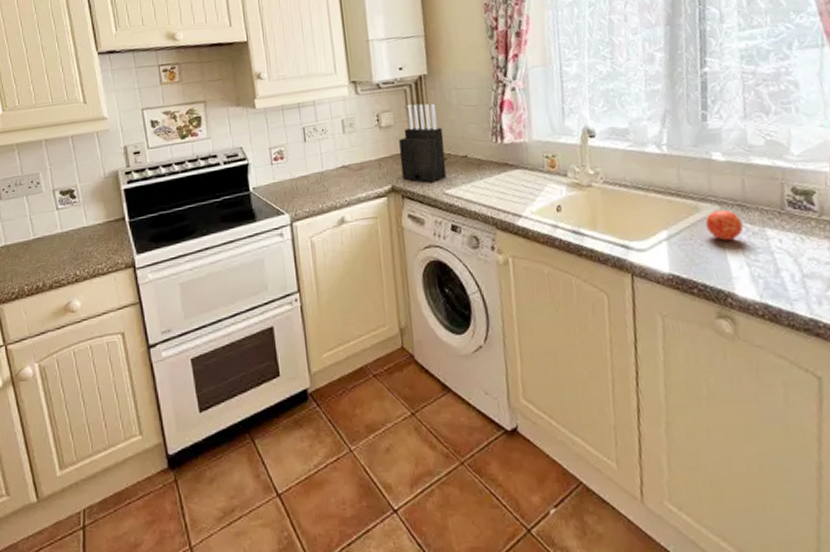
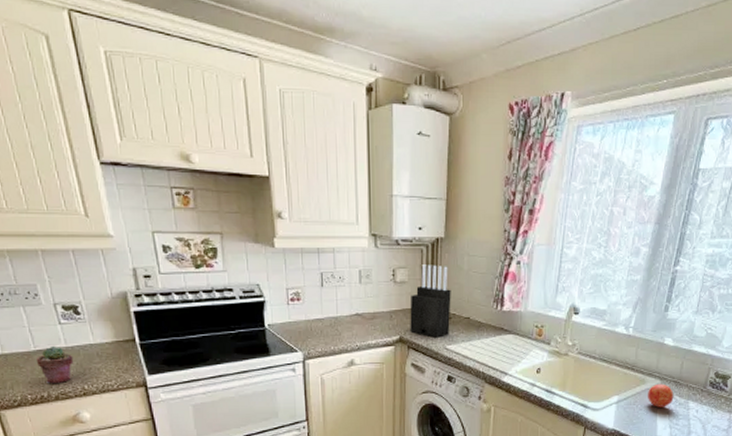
potted succulent: none [34,232,68,273] -> present [36,345,74,384]

